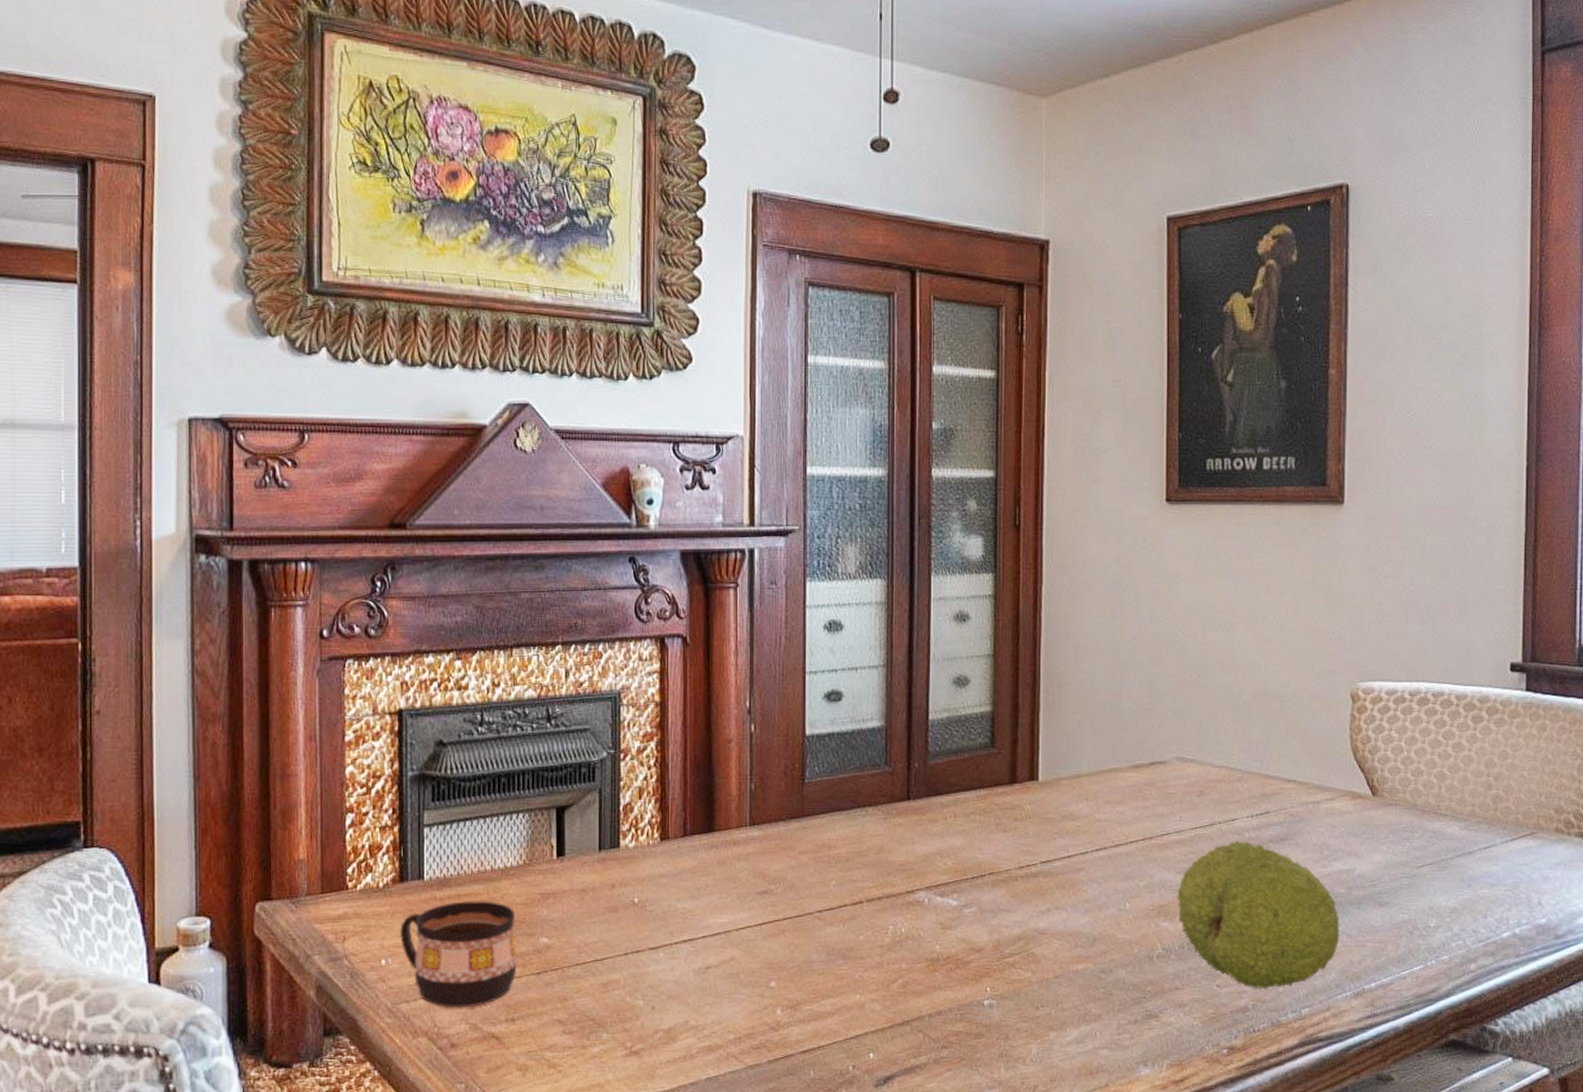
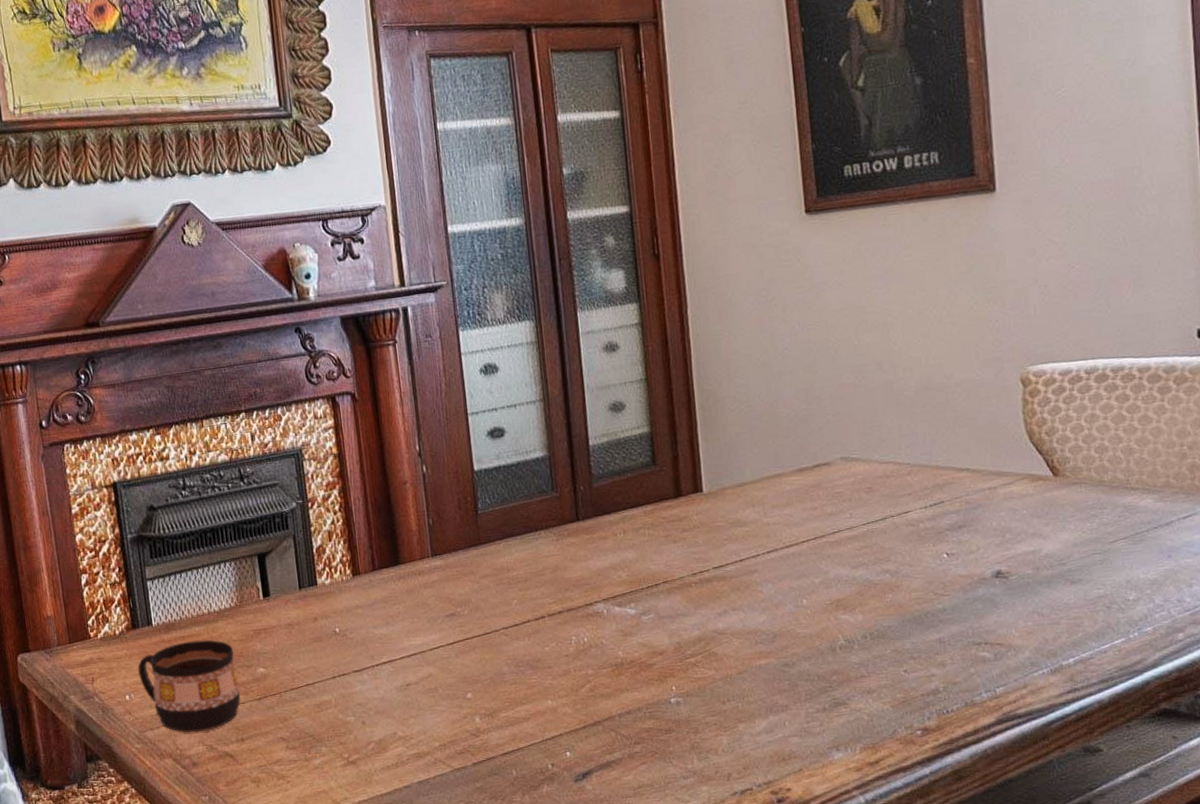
fruit: present [1176,840,1340,989] -> none [853,532,1031,672]

